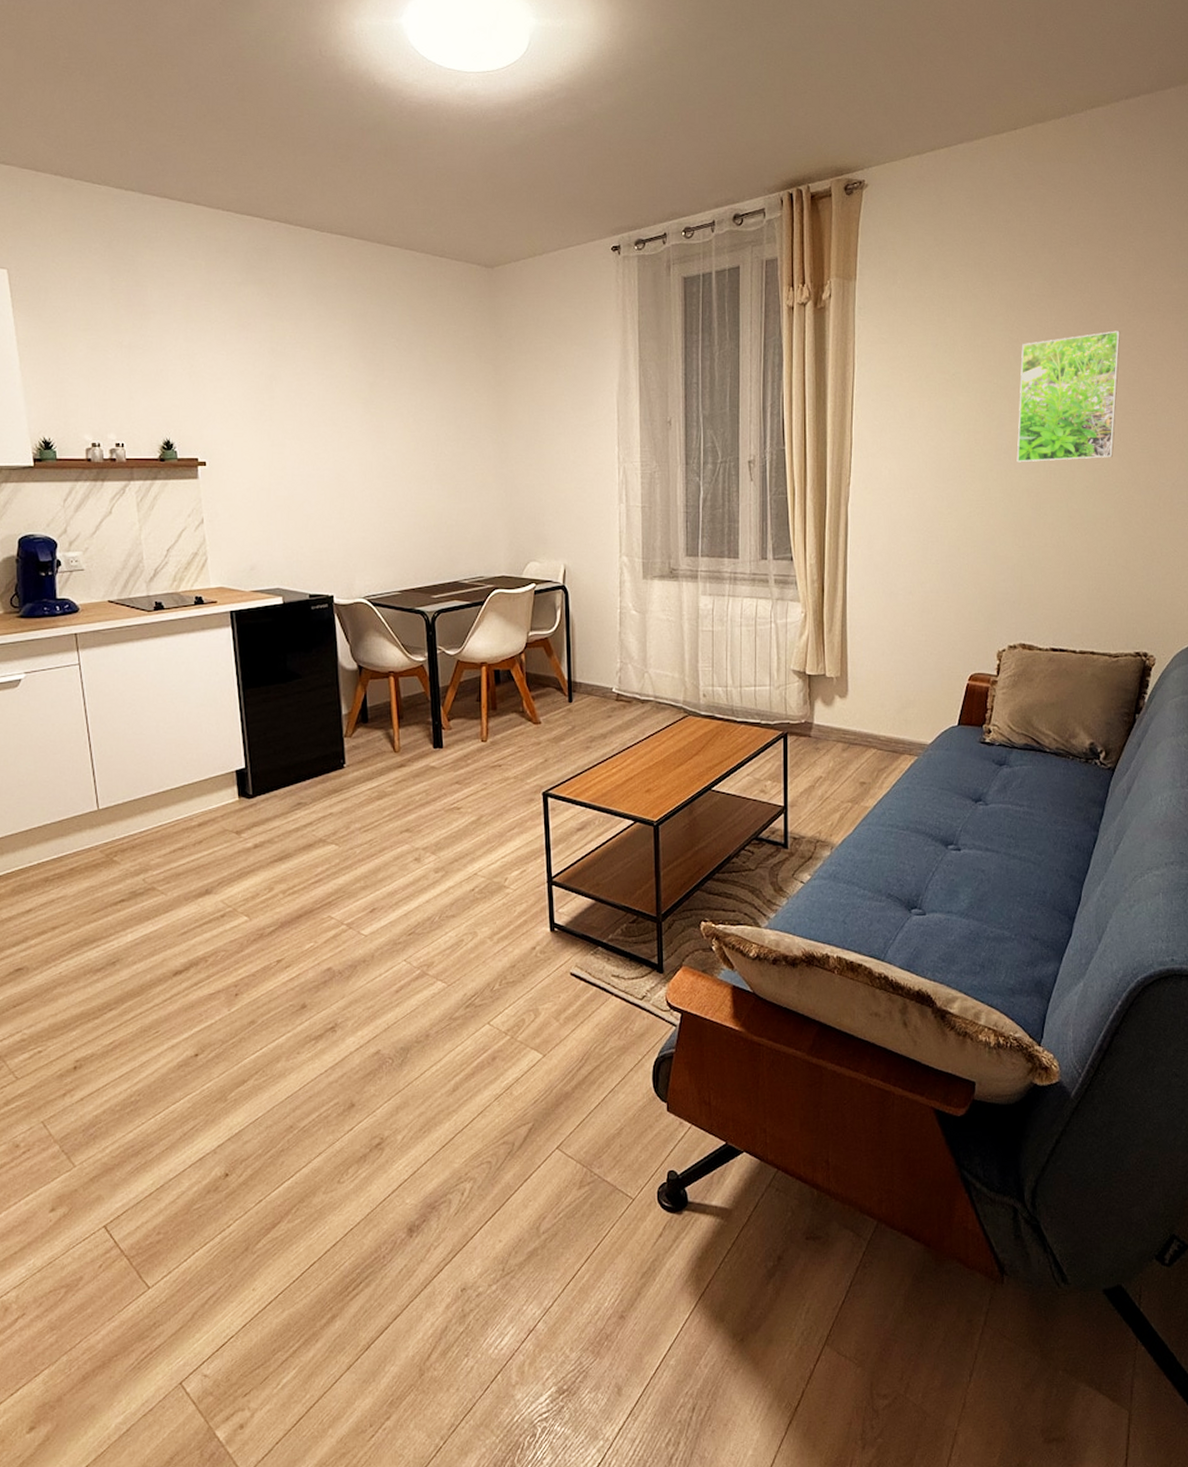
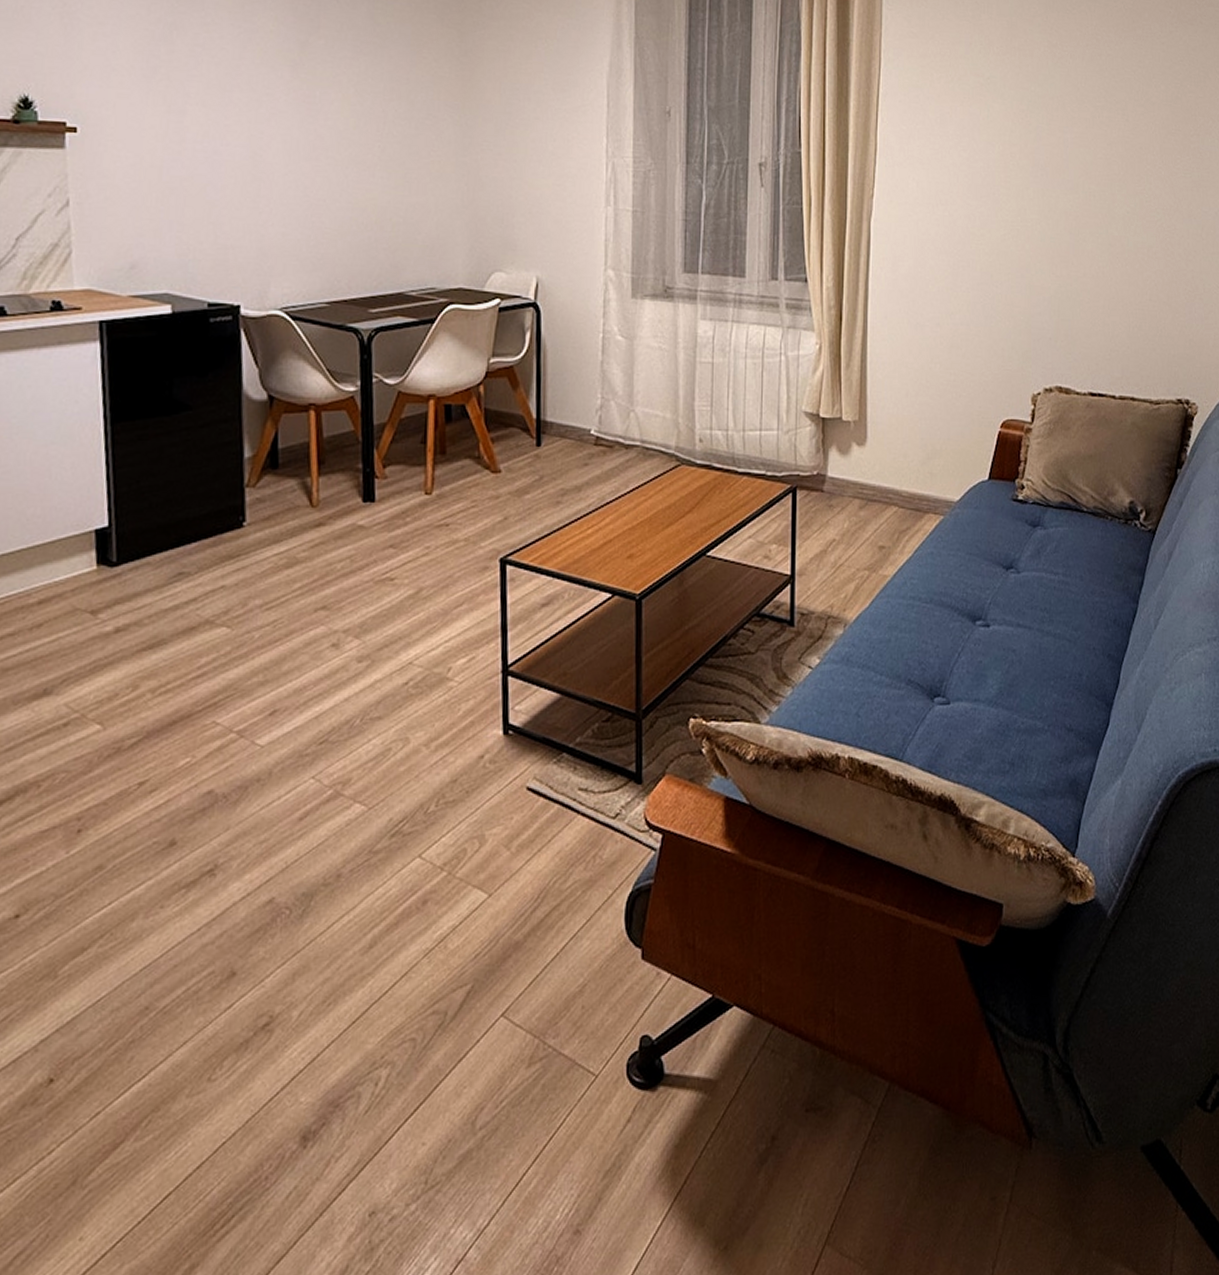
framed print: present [1016,331,1121,463] -> none [1054,42,1163,182]

